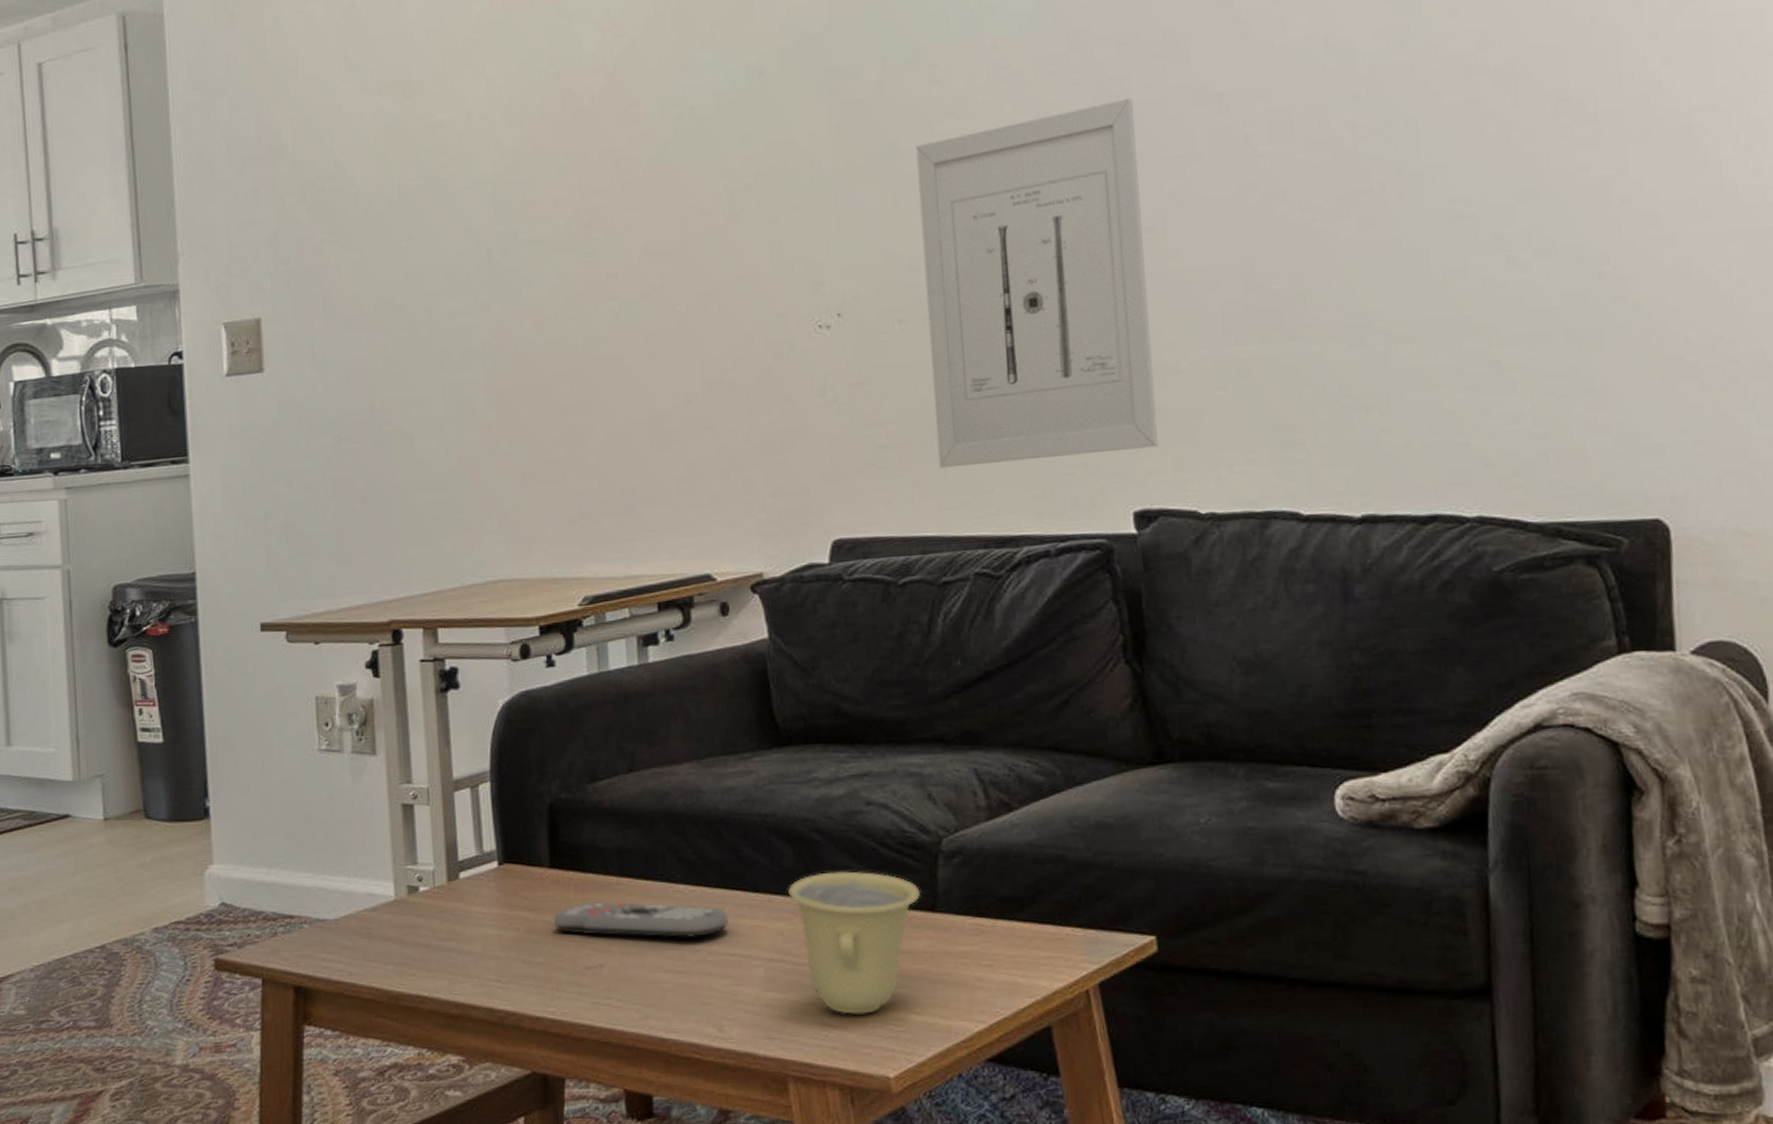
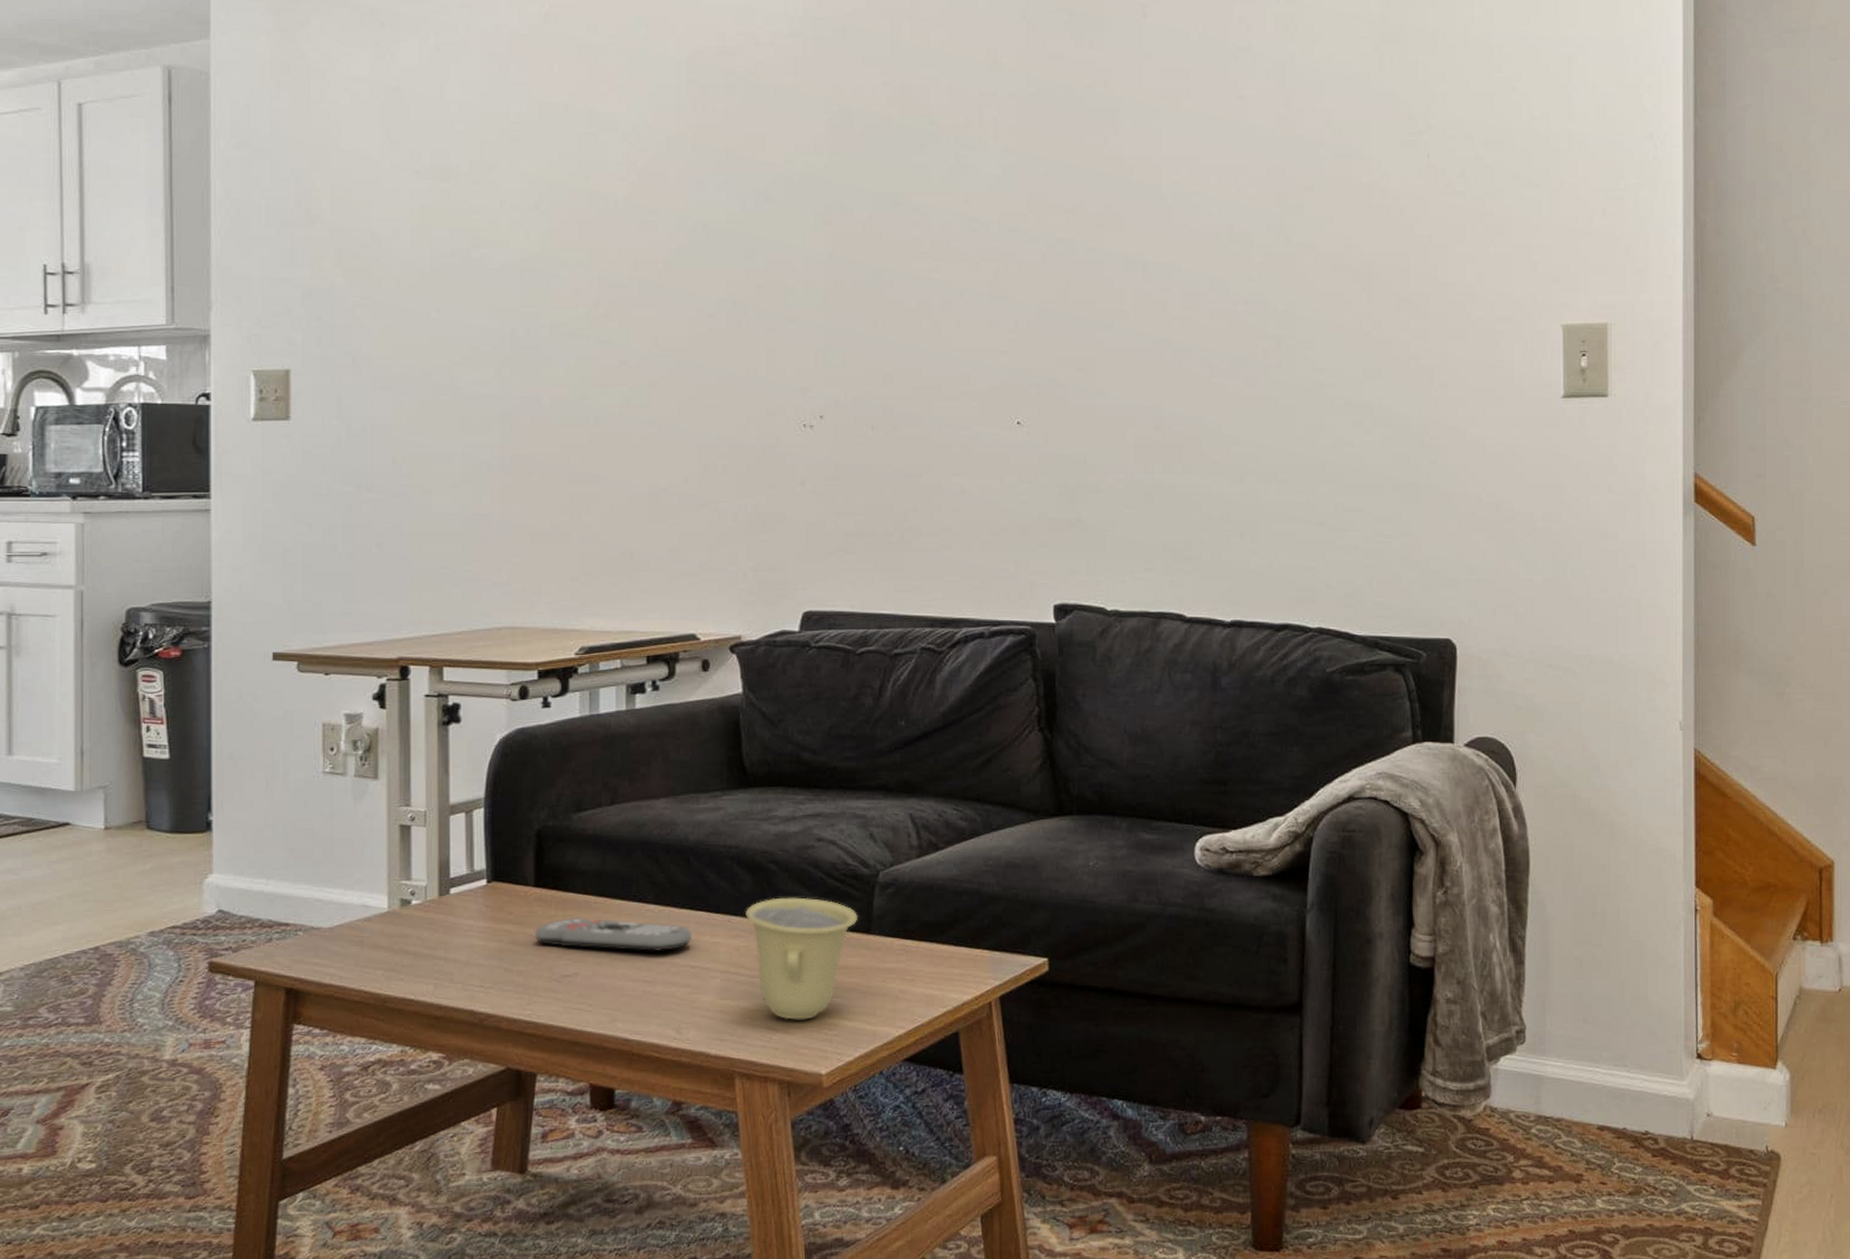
wall art: present [916,98,1158,468] -> none [896,258,1077,556]

